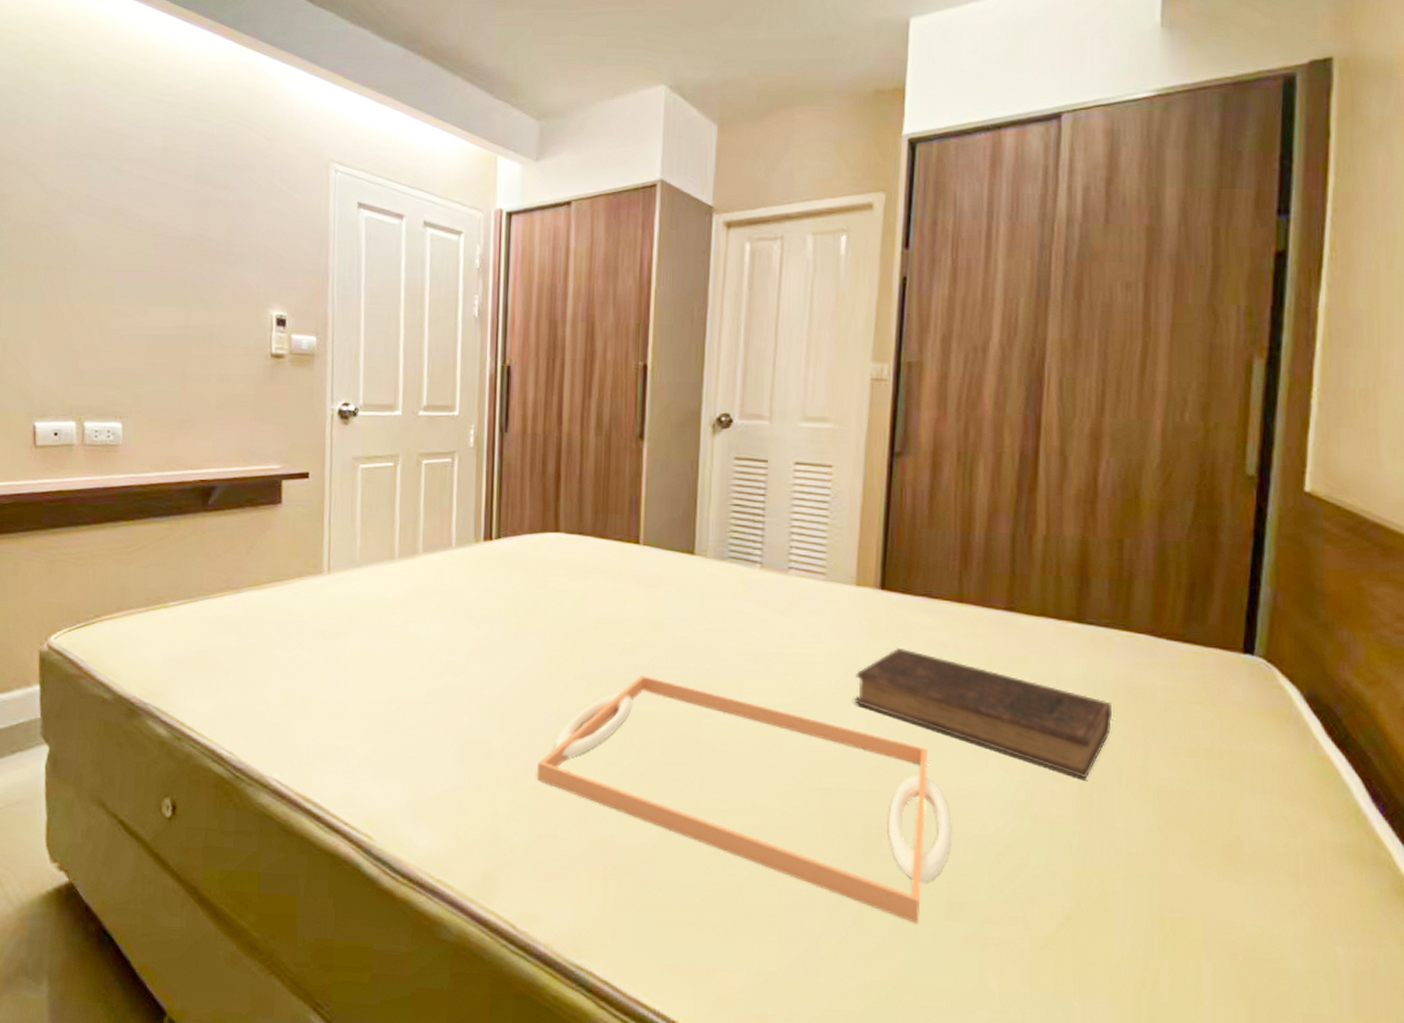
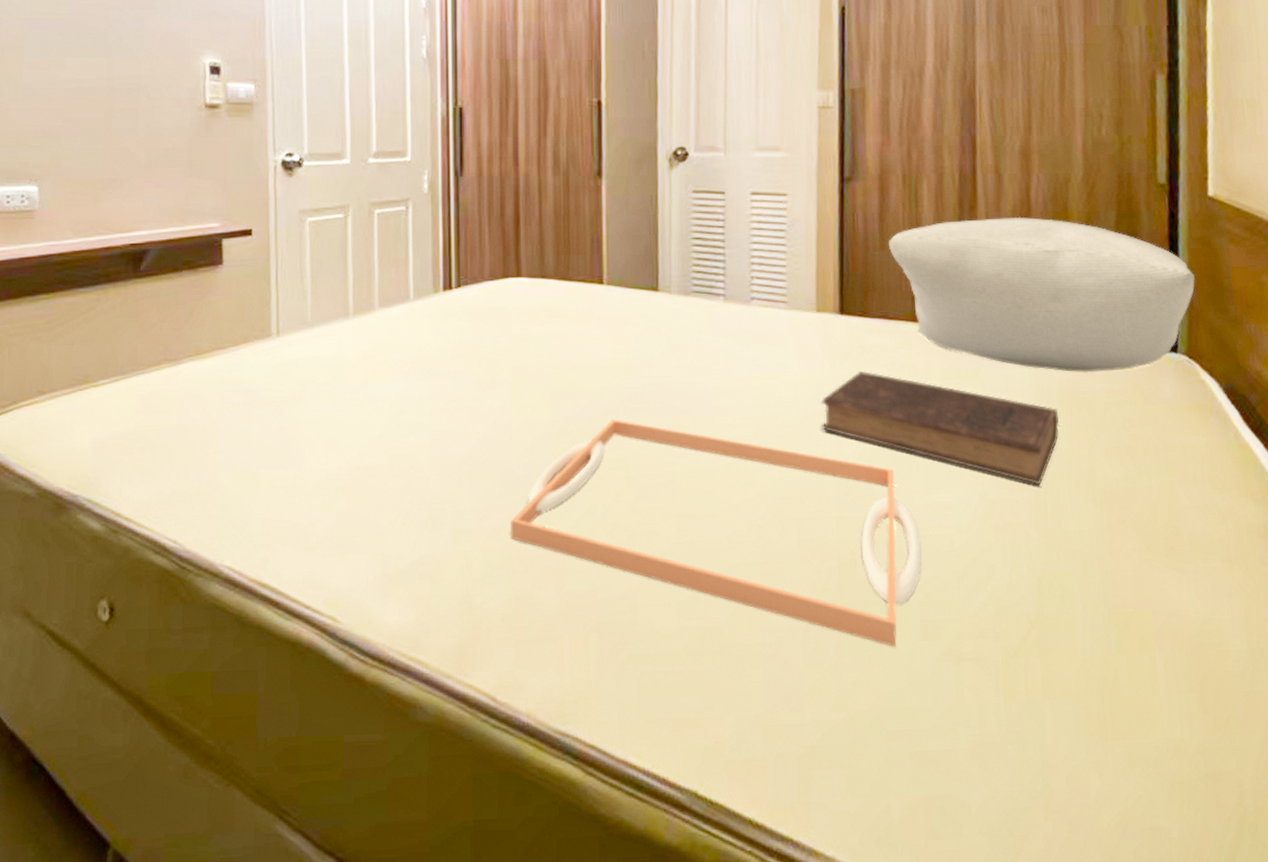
pillow: none [938,501,1281,669] -> present [889,216,1195,373]

